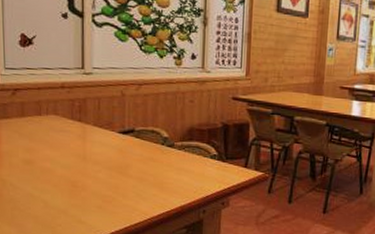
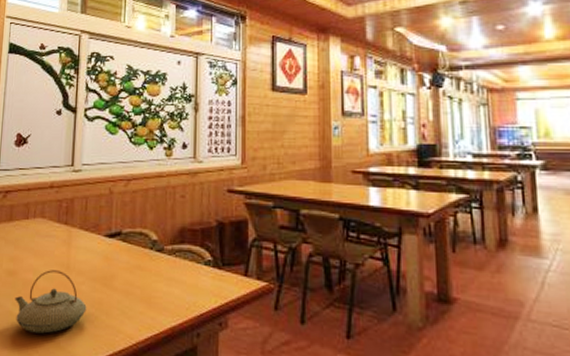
teapot: none [34,160,104,212] -> present [14,270,87,334]

